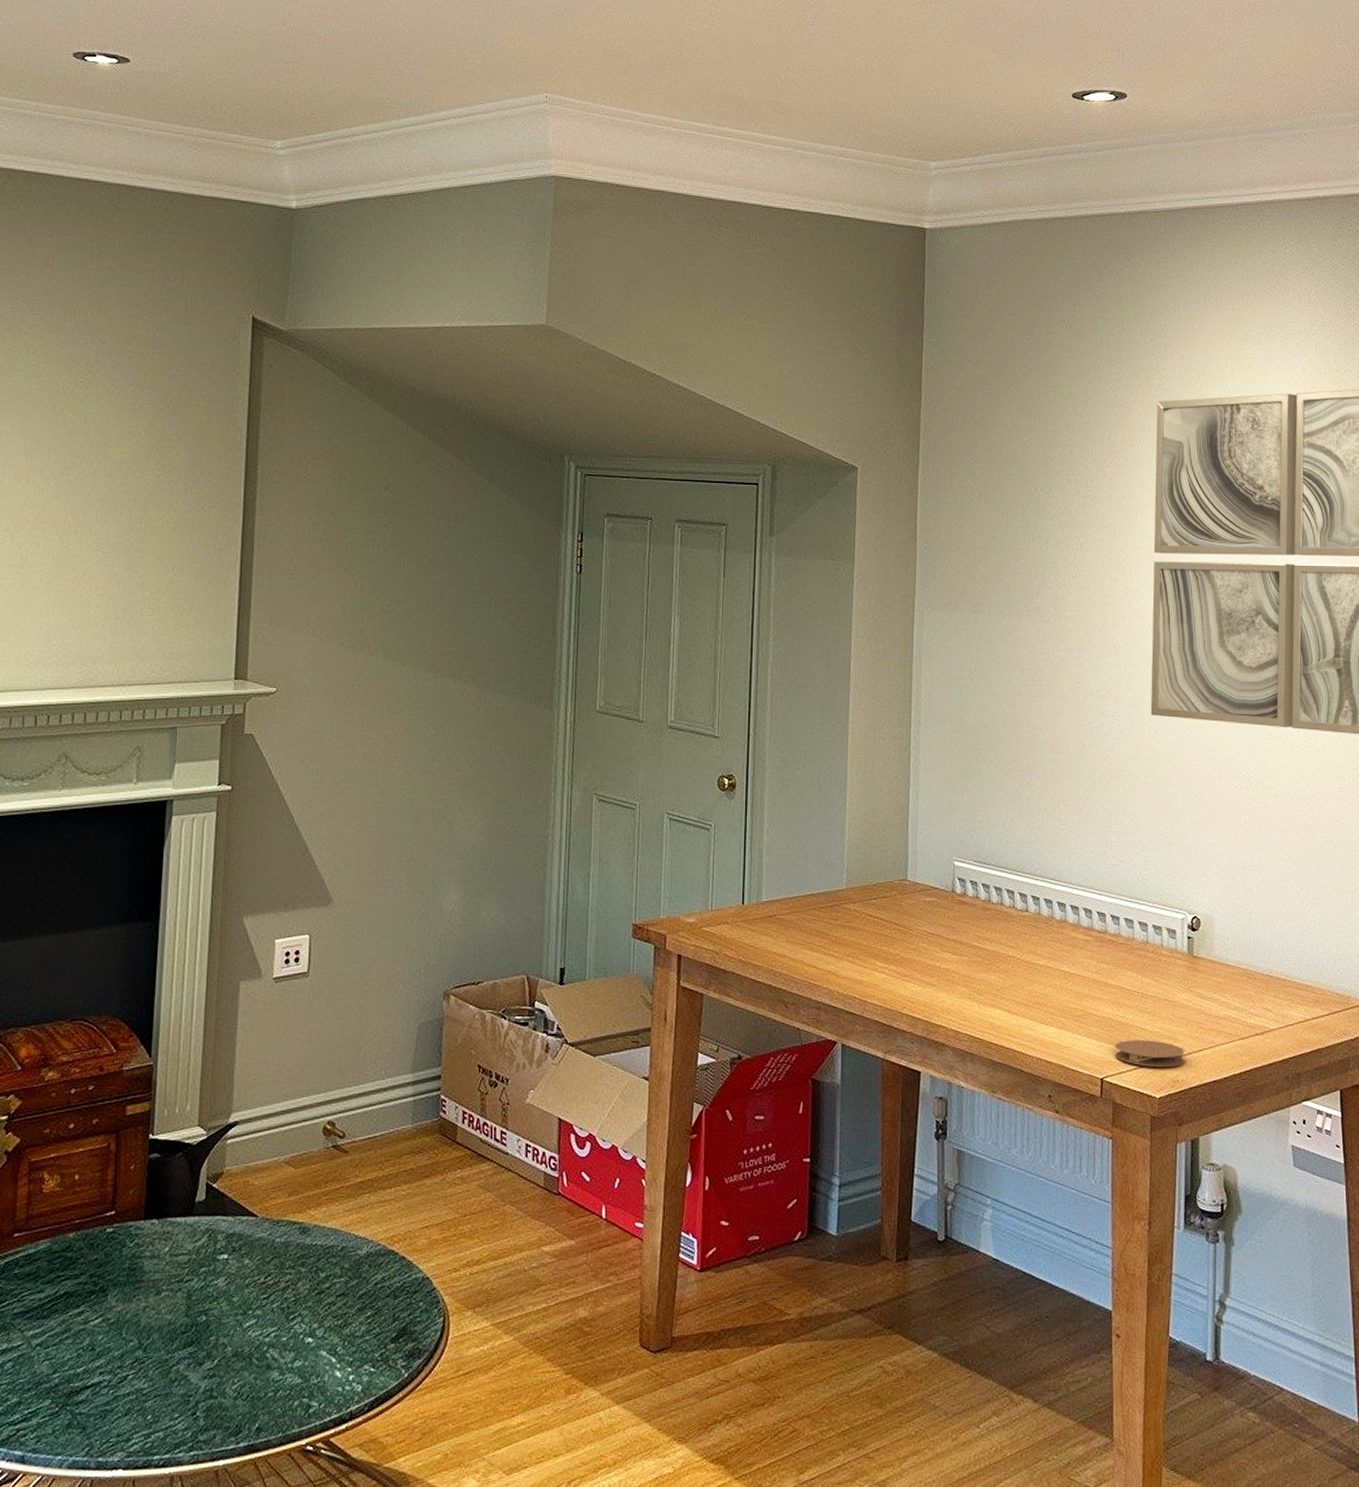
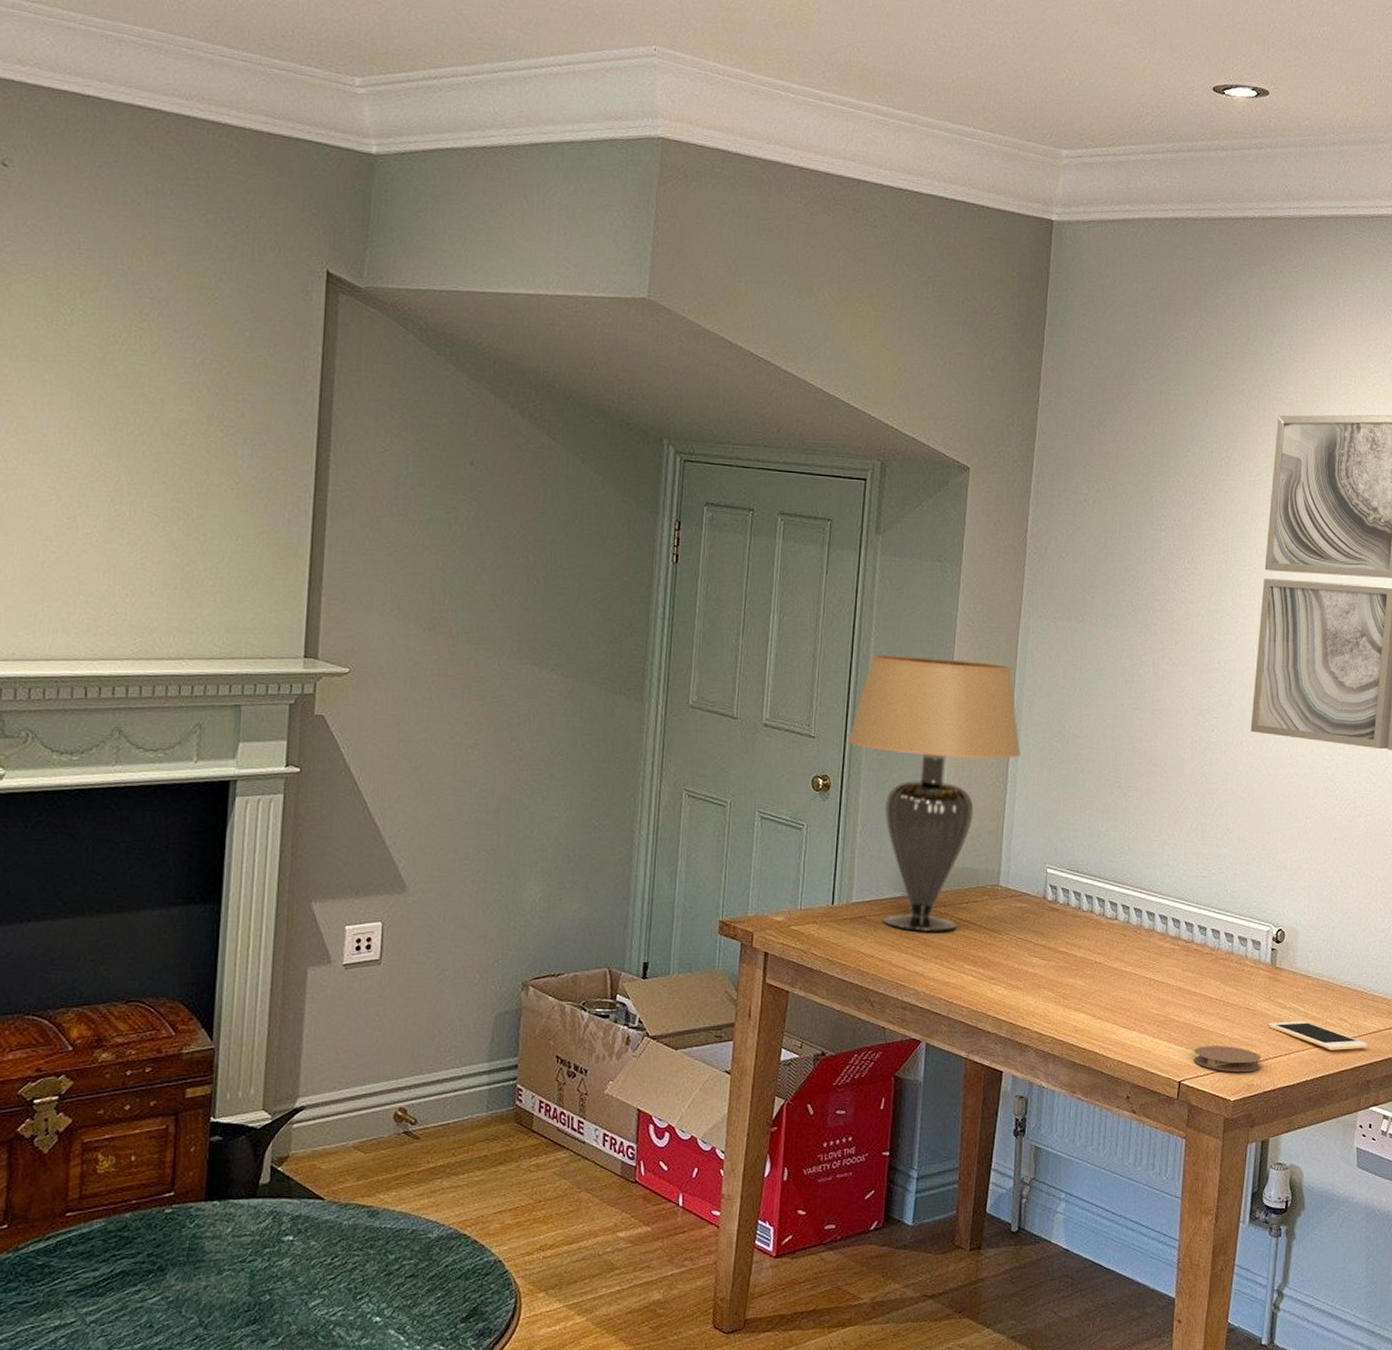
table lamp: none [751,653,922,930] -> present [848,655,1021,932]
cell phone: none [1189,1012,1295,1042] -> present [1268,1021,1368,1050]

